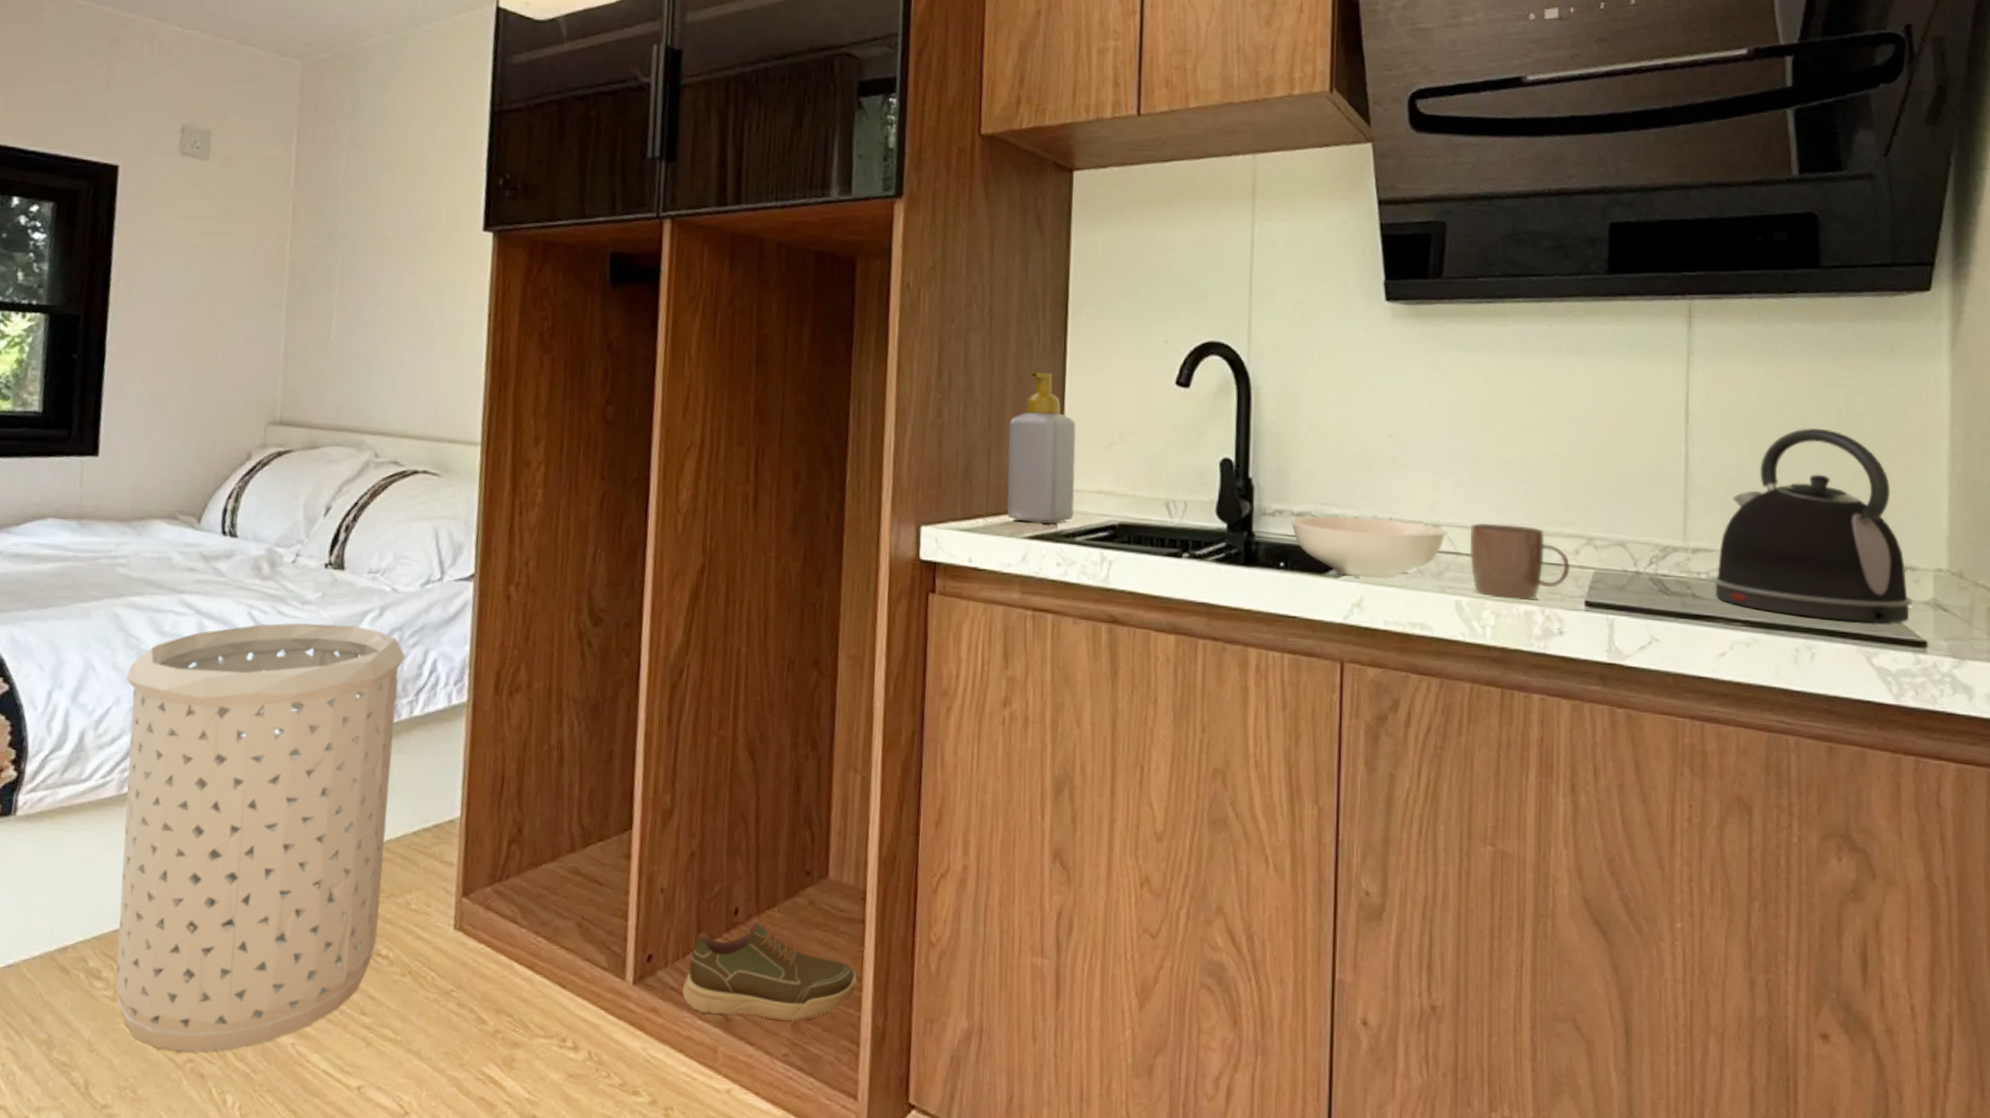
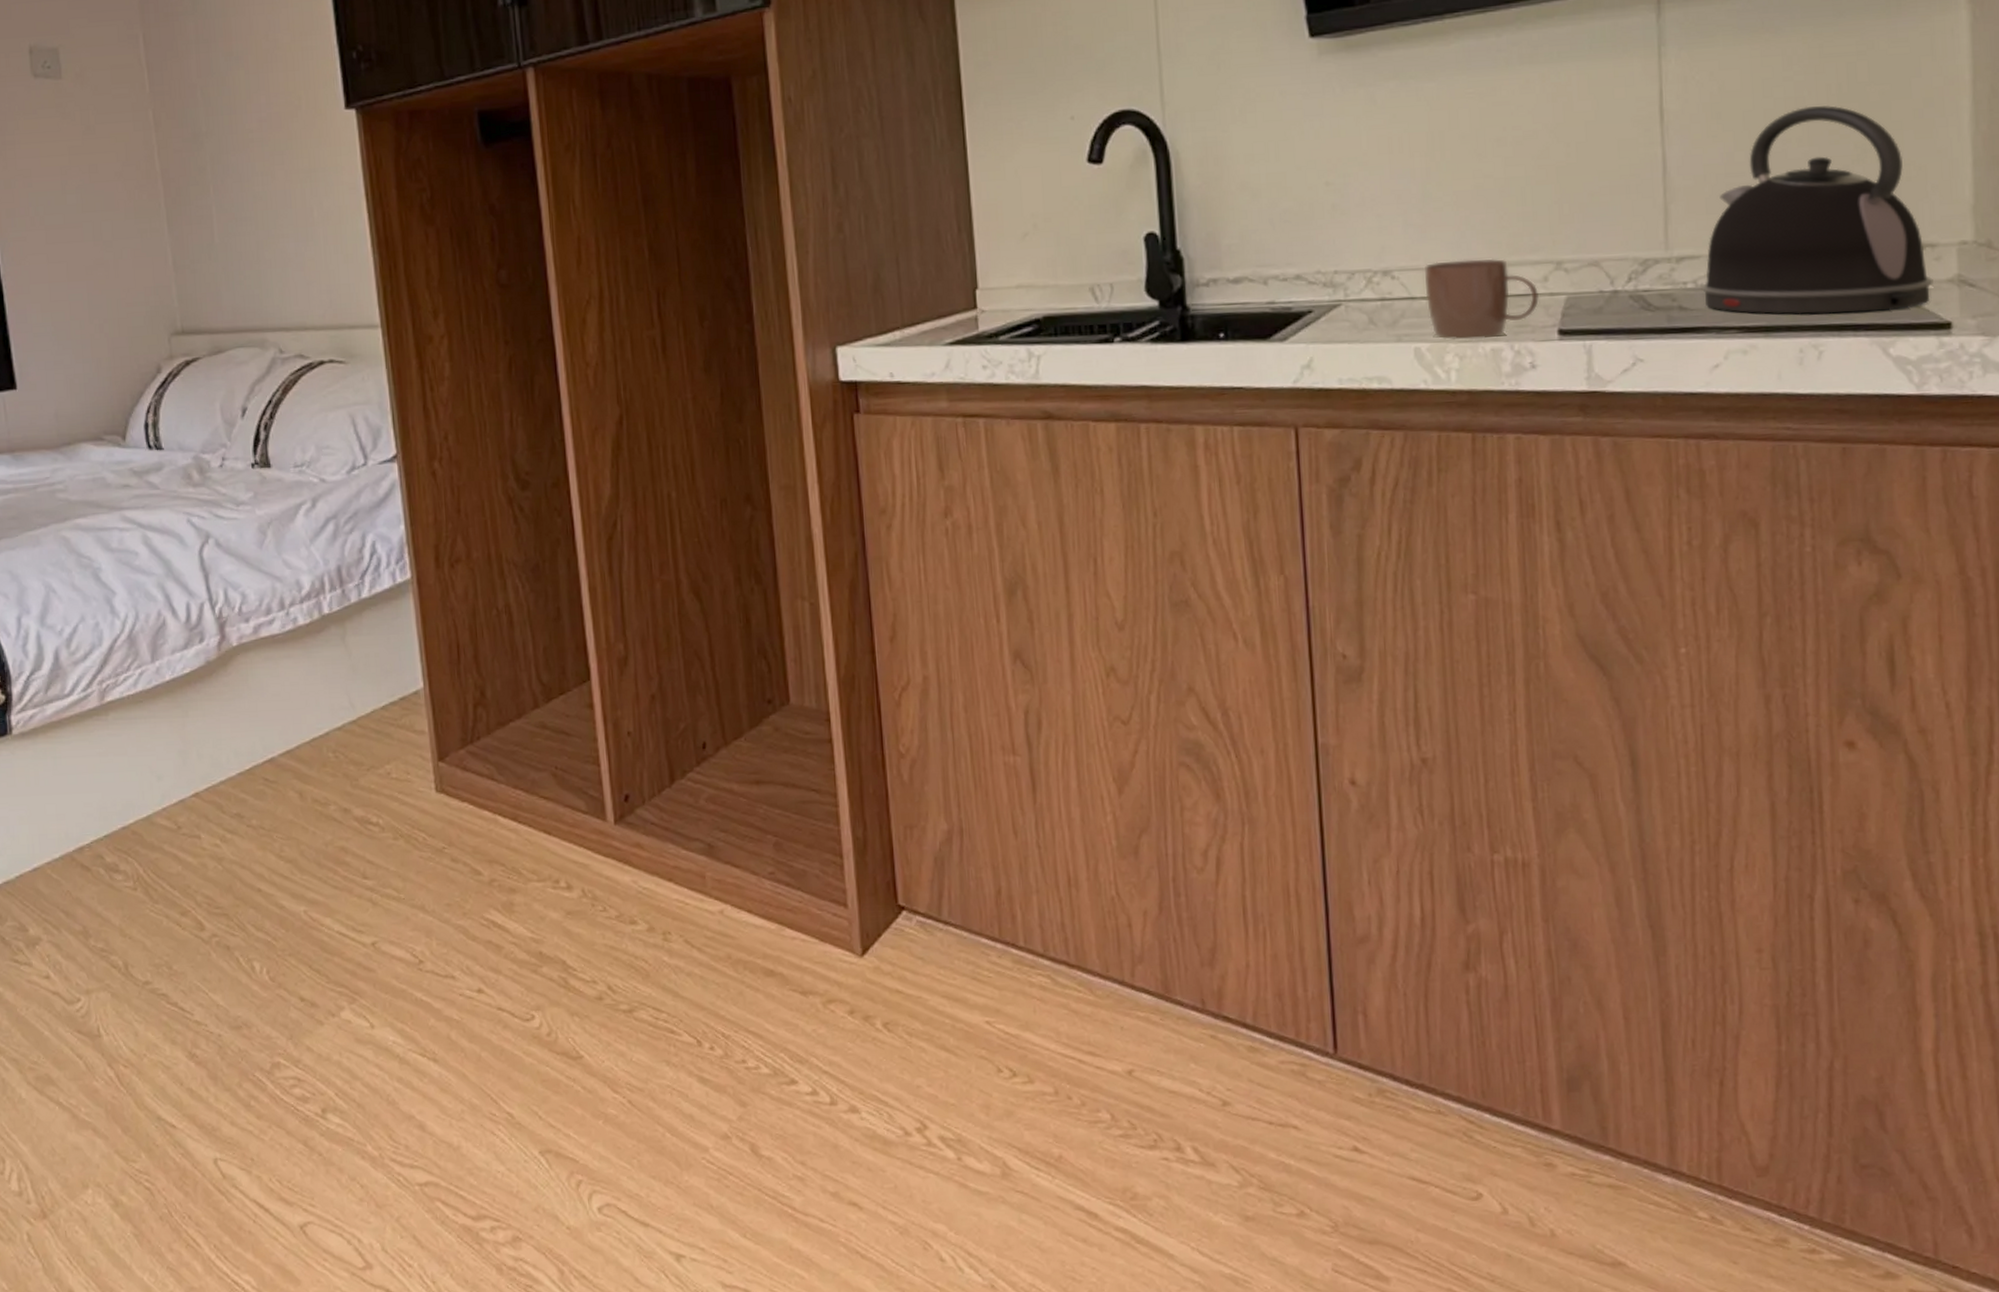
laundry basket: present [116,622,406,1053] -> none [86,519,366,929]
shoe: present [682,922,857,1021] -> none [663,754,832,844]
soap bottle: present [1007,372,1077,524] -> none [914,169,995,328]
bowl: present [1290,516,1446,579] -> none [1226,271,1398,338]

